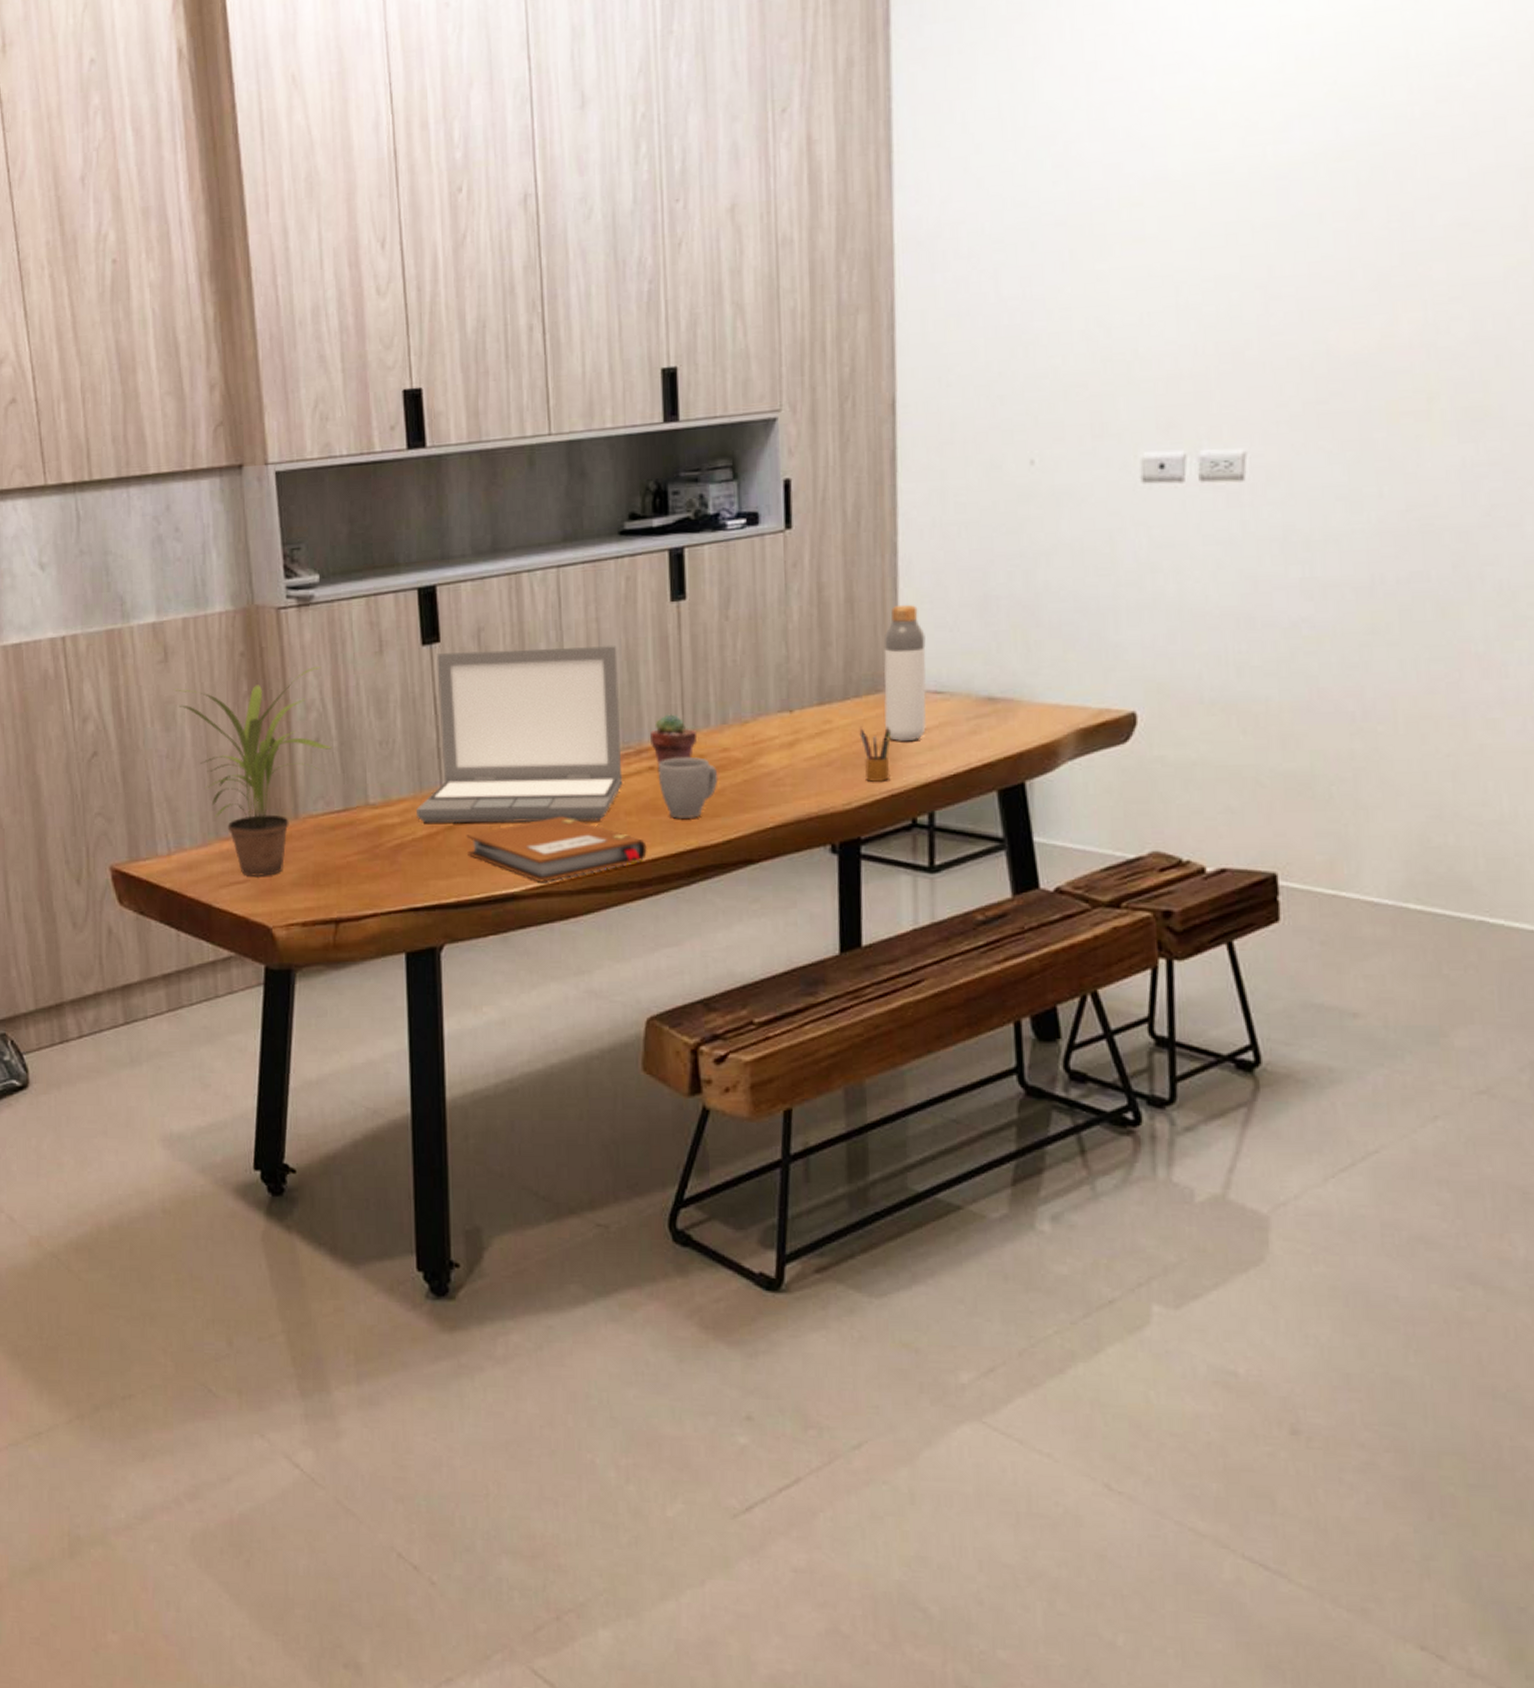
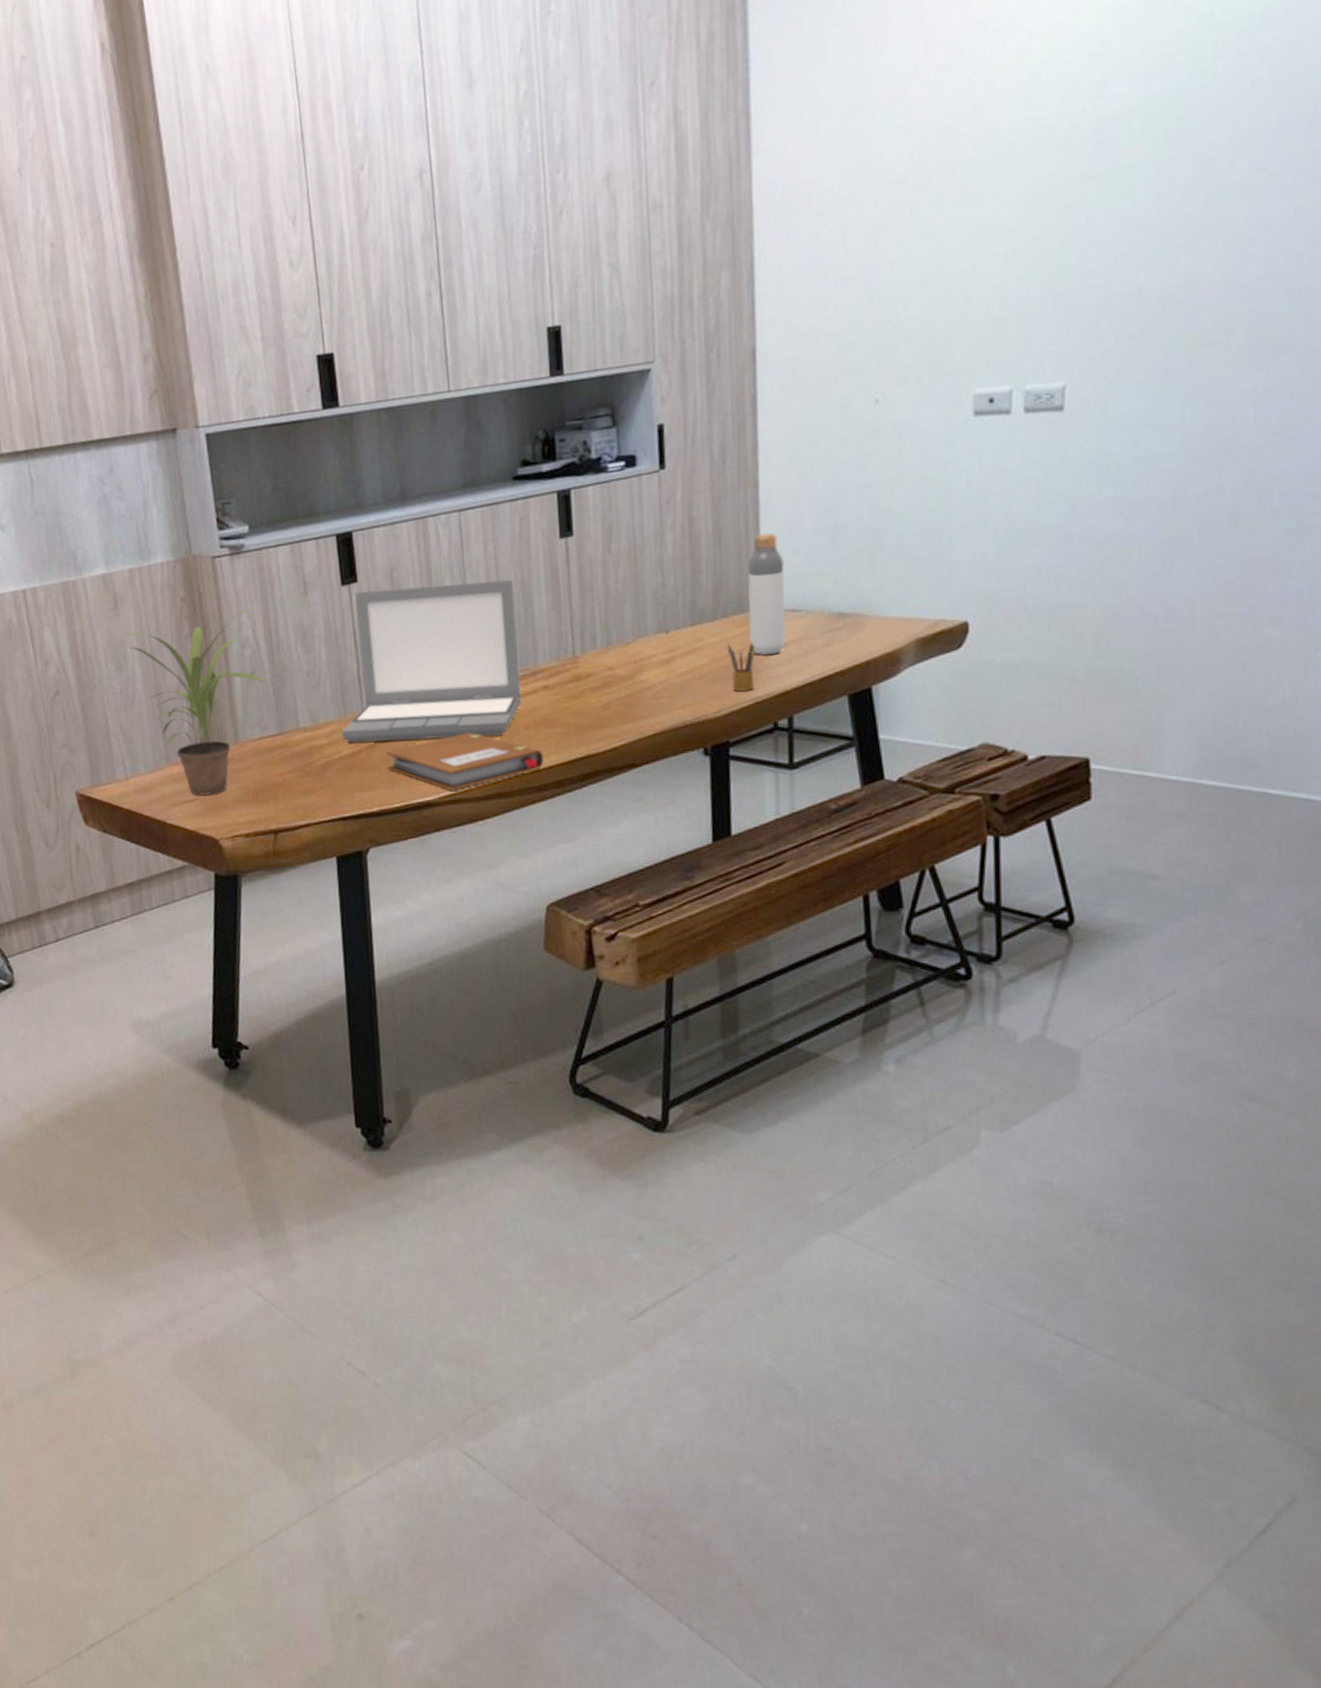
potted succulent: present [650,714,698,766] -> none [544,638,586,685]
mug: present [658,757,718,819] -> none [552,676,605,731]

